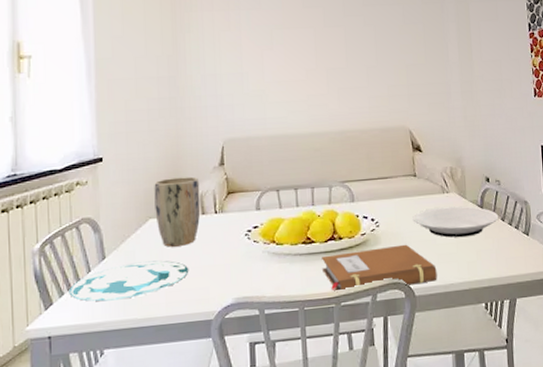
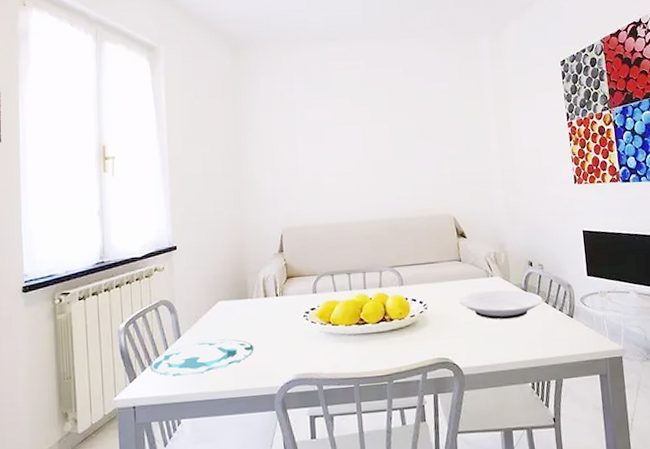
plant pot: present [154,176,201,247] -> none [222,262,263,327]
notebook: present [322,244,437,293] -> none [374,325,484,371]

